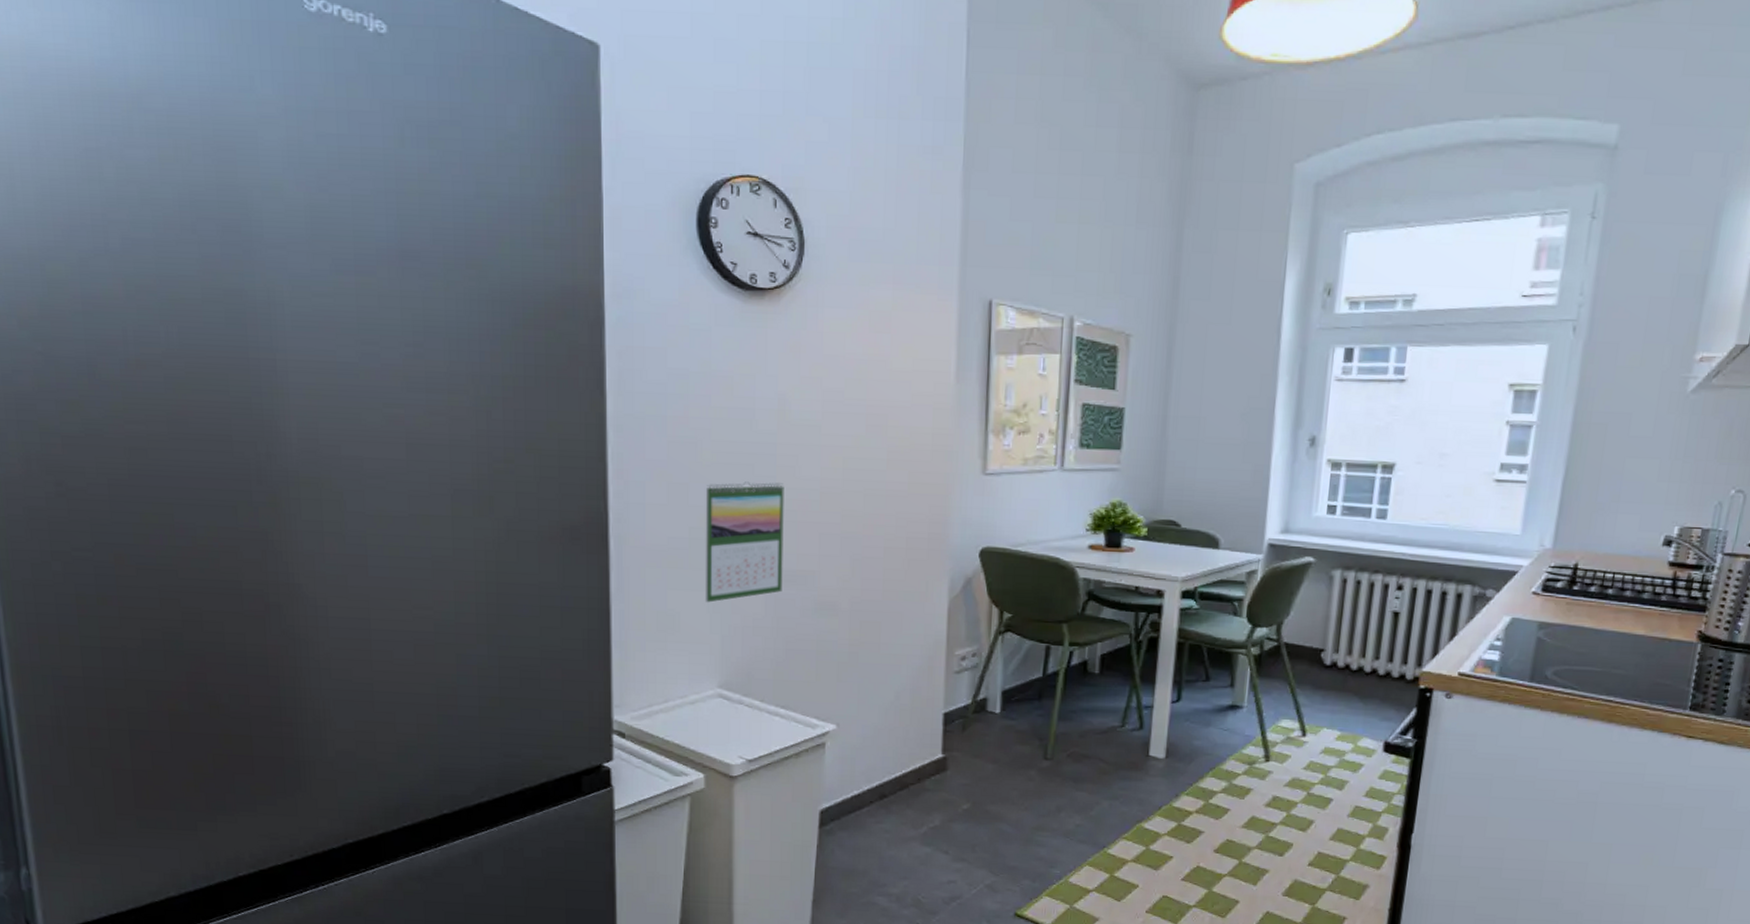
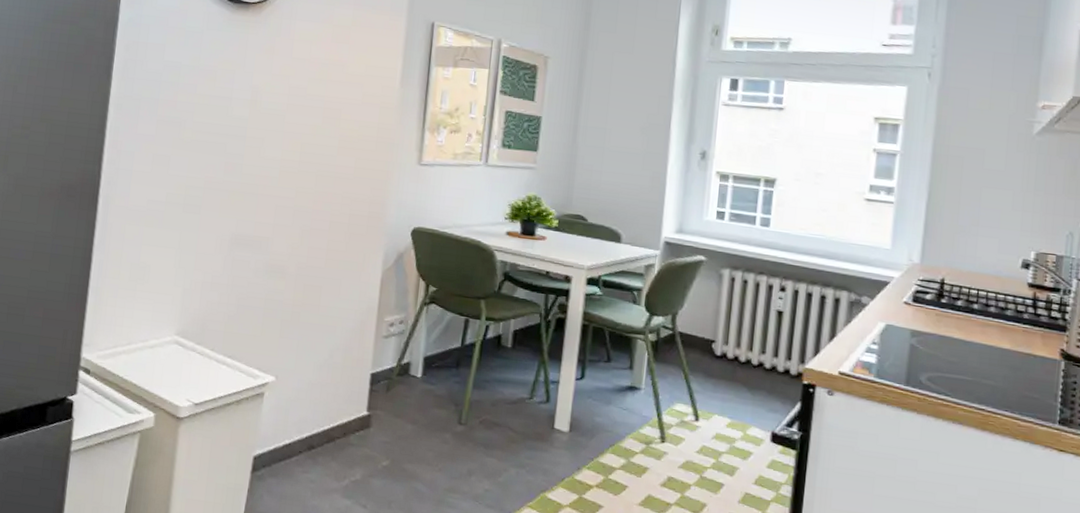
calendar: present [705,481,784,603] -> none [172,157,250,259]

